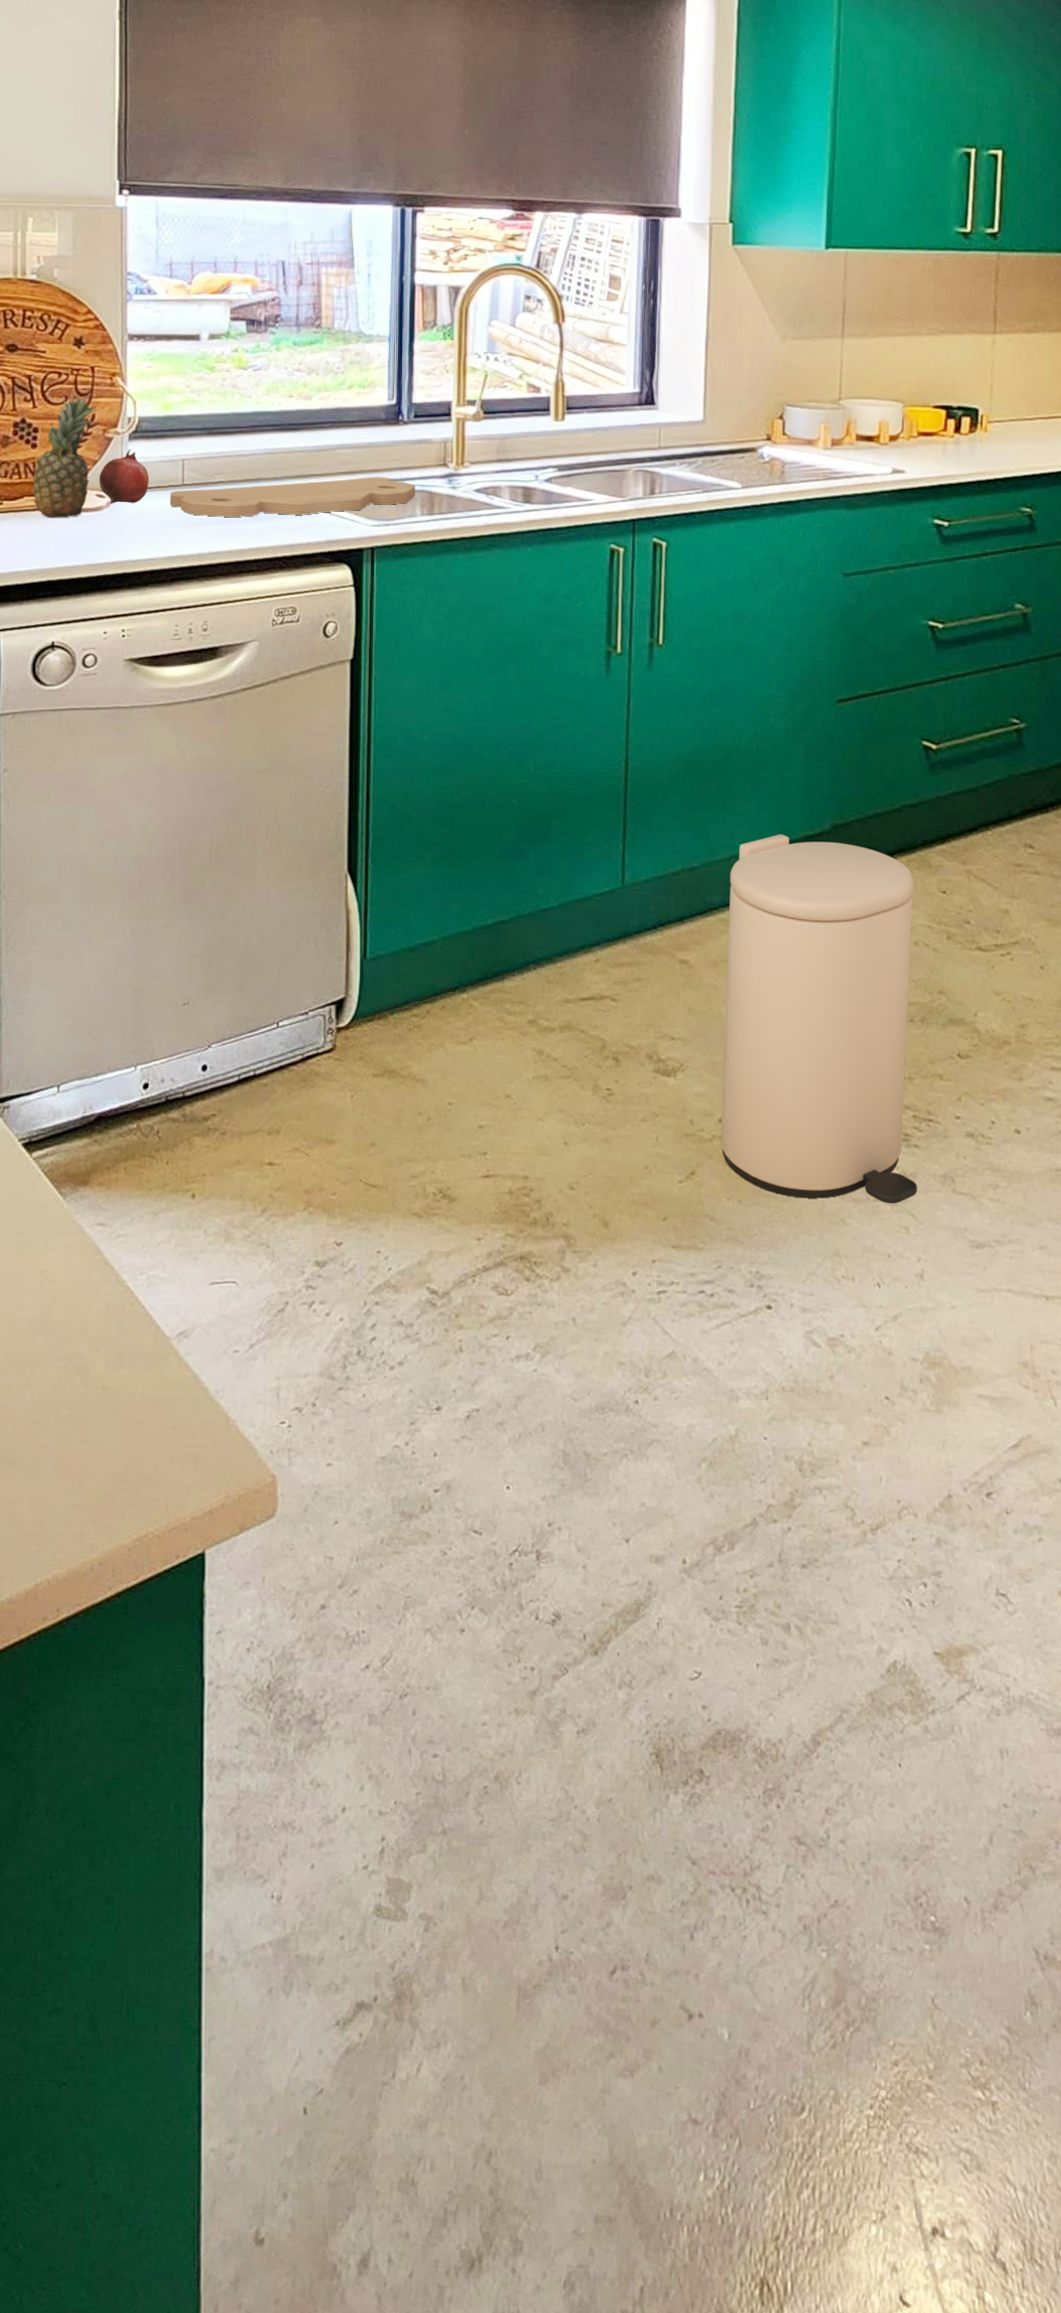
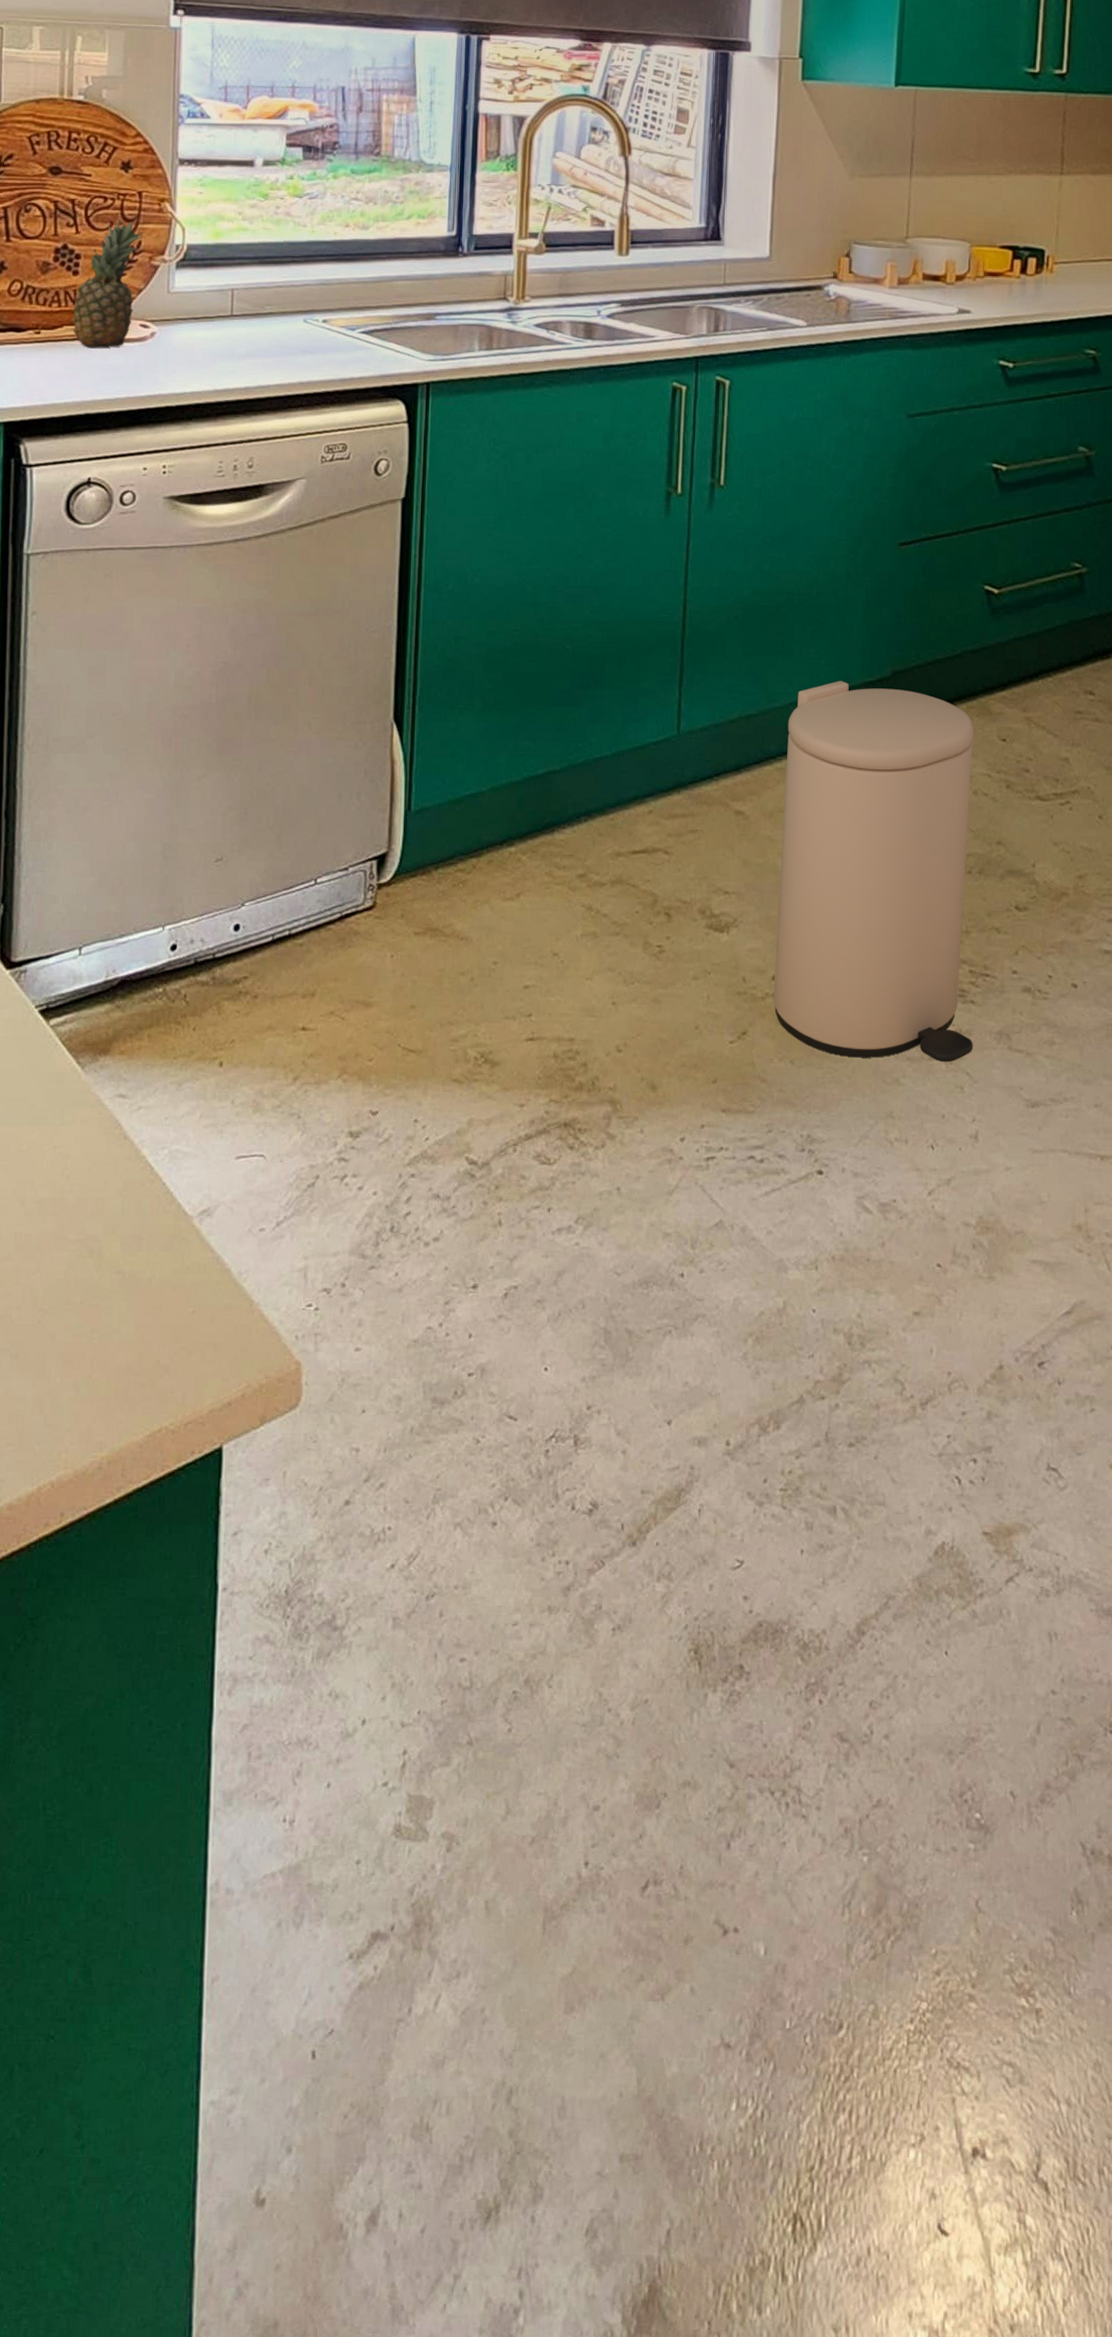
fruit: present [99,449,150,504] -> none [143,277,197,335]
cutting board: present [170,476,415,517] -> none [217,309,474,350]

